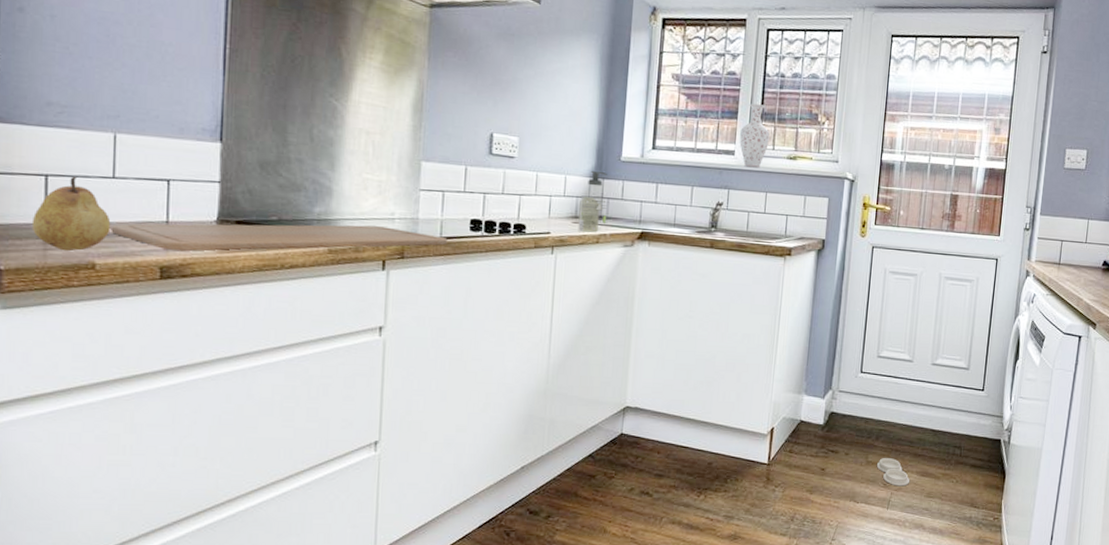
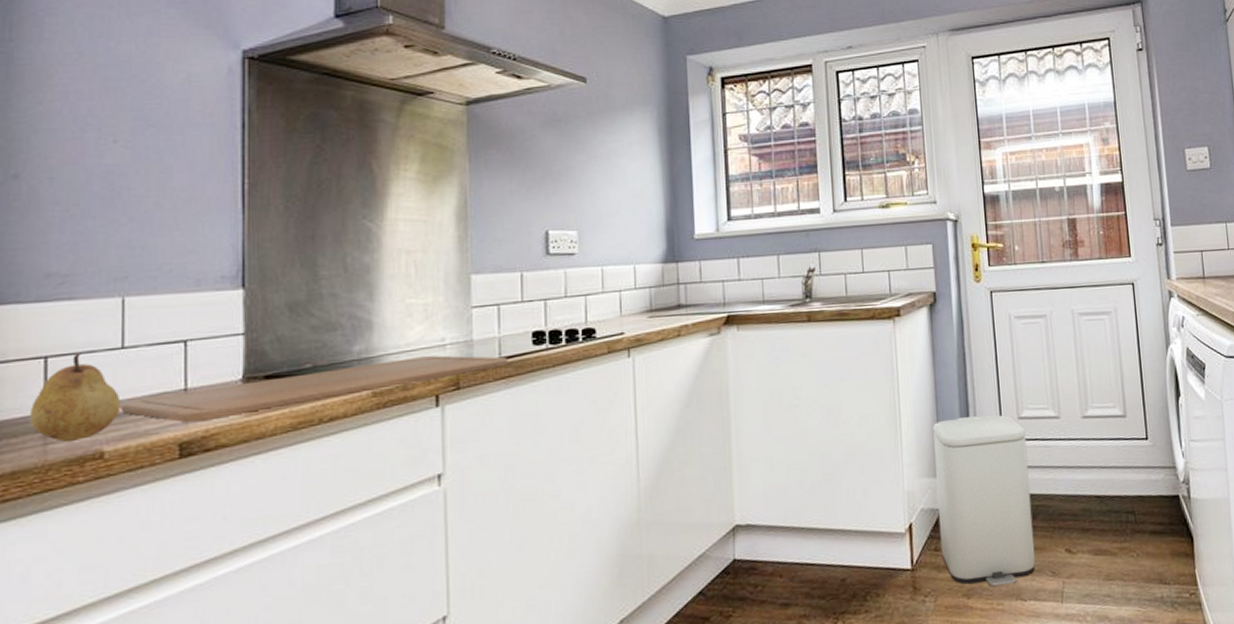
soap dispenser: present [578,170,608,233] -> none [653,254,687,328]
vase: present [739,104,770,168] -> none [823,153,856,224]
pedal bin: none [794,348,882,489] -> present [933,415,1036,588]
pet bowl: present [876,458,910,487] -> none [1039,538,1083,573]

